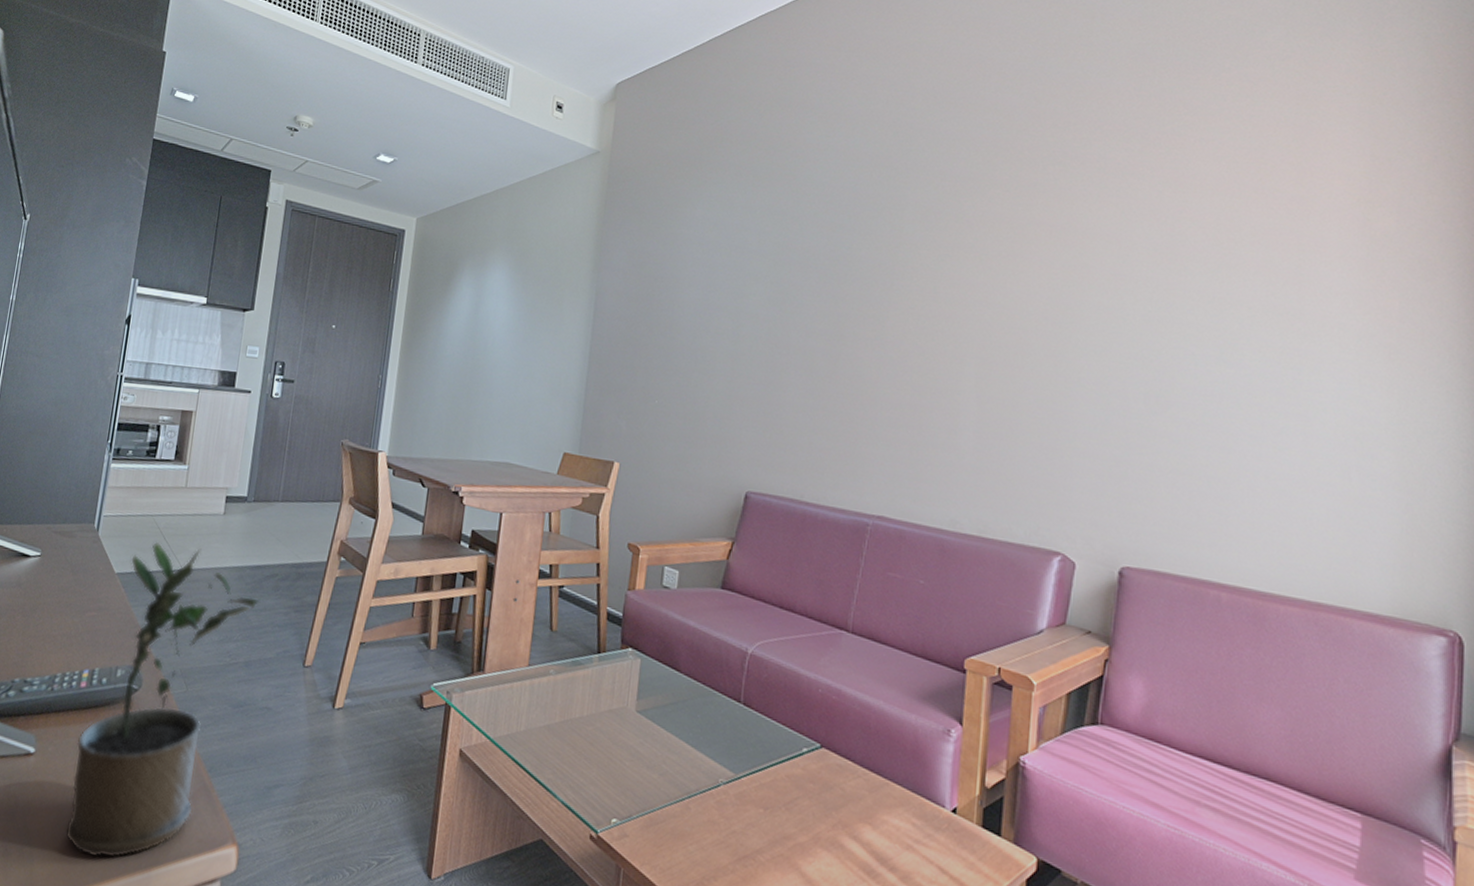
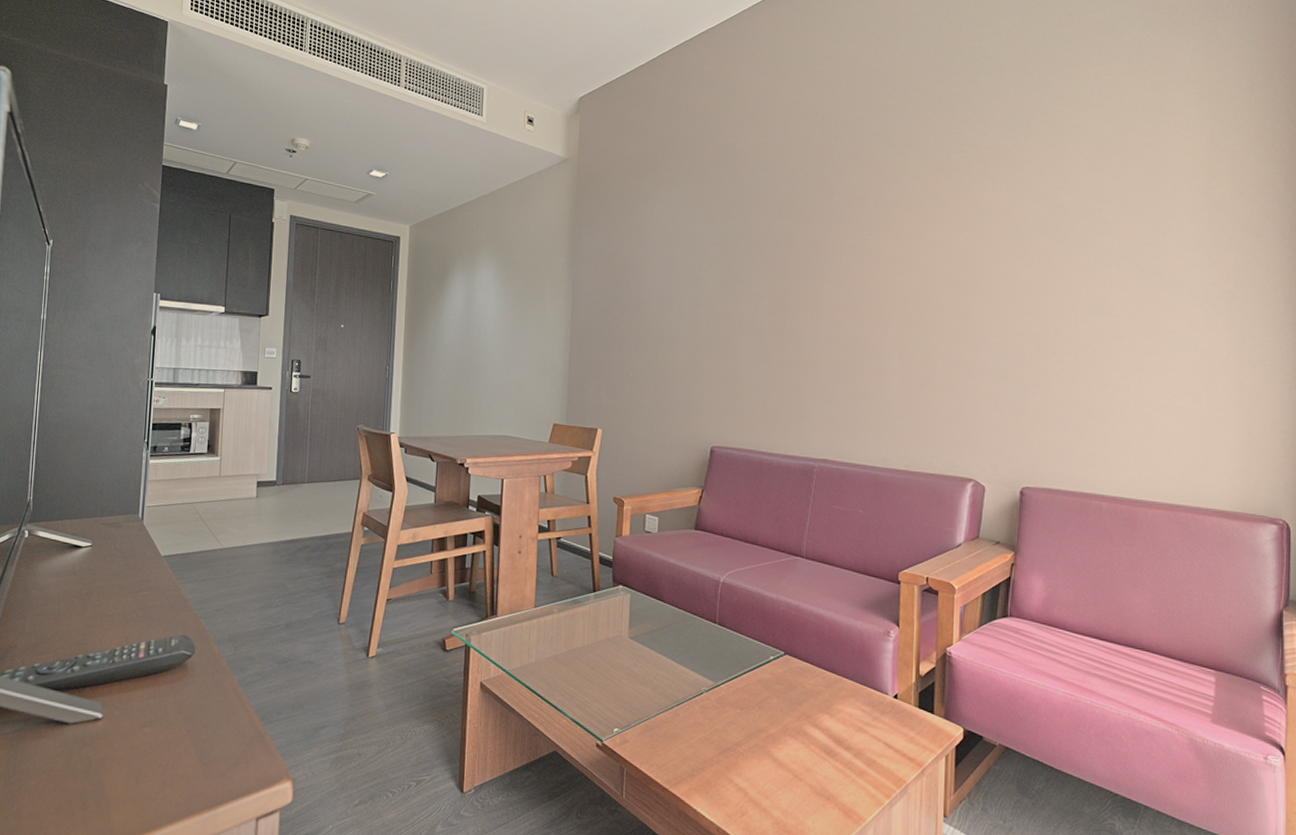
potted plant: present [65,542,261,858] -> none [137,526,296,803]

